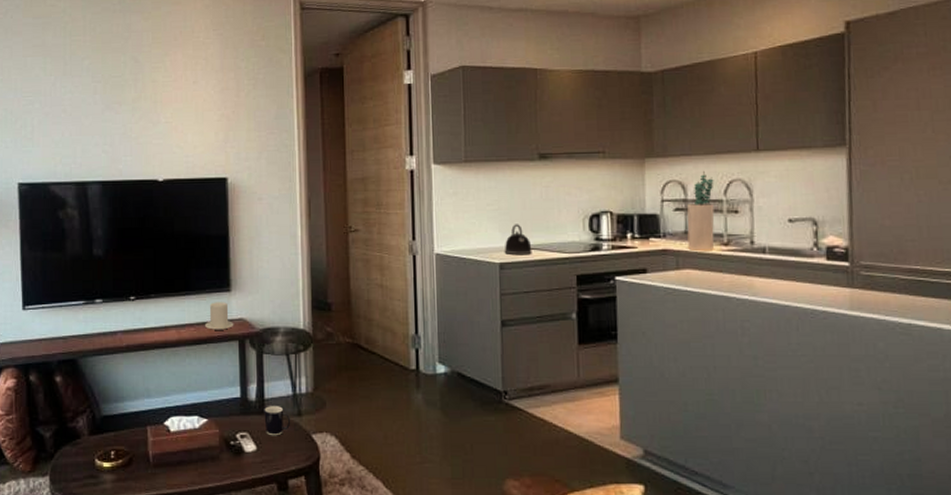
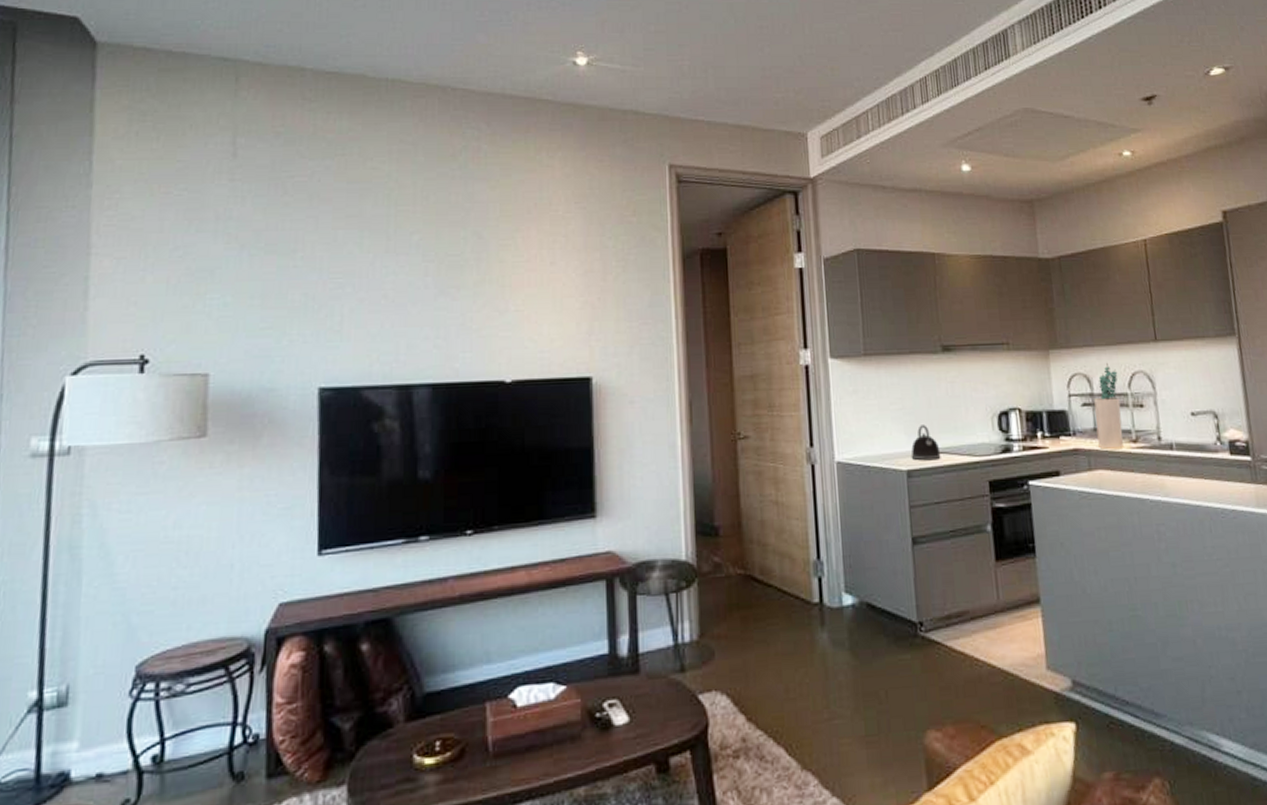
candle: present [205,302,234,330] -> none [564,531,601,568]
mug: present [264,405,290,436] -> none [638,660,671,702]

